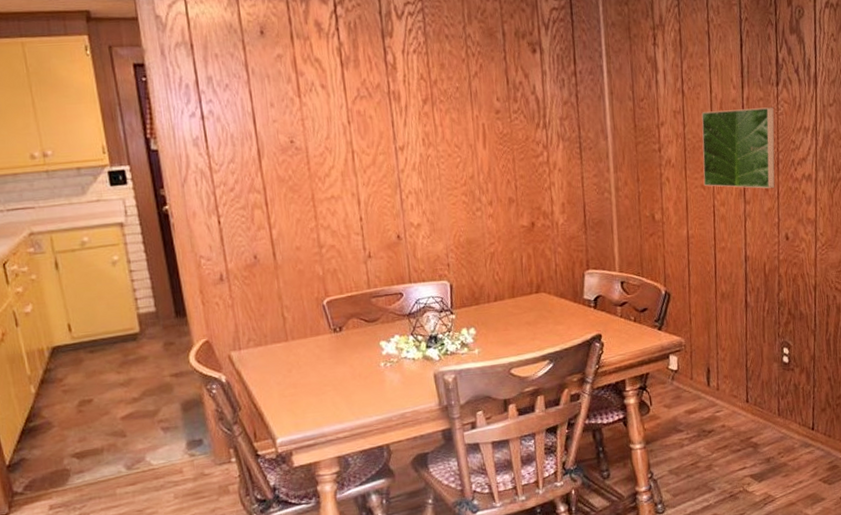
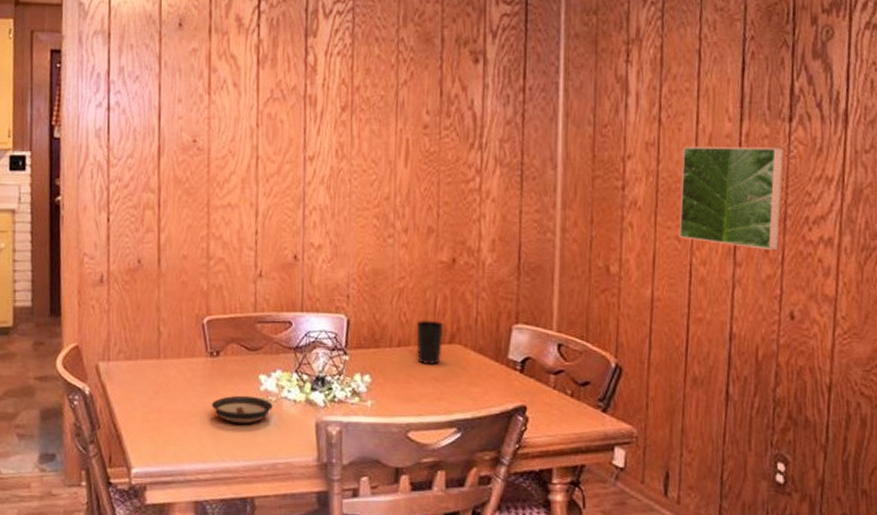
saucer: none [340,360,396,386] -> present [211,395,273,424]
cup: none [507,275,531,313] -> present [416,320,444,366]

